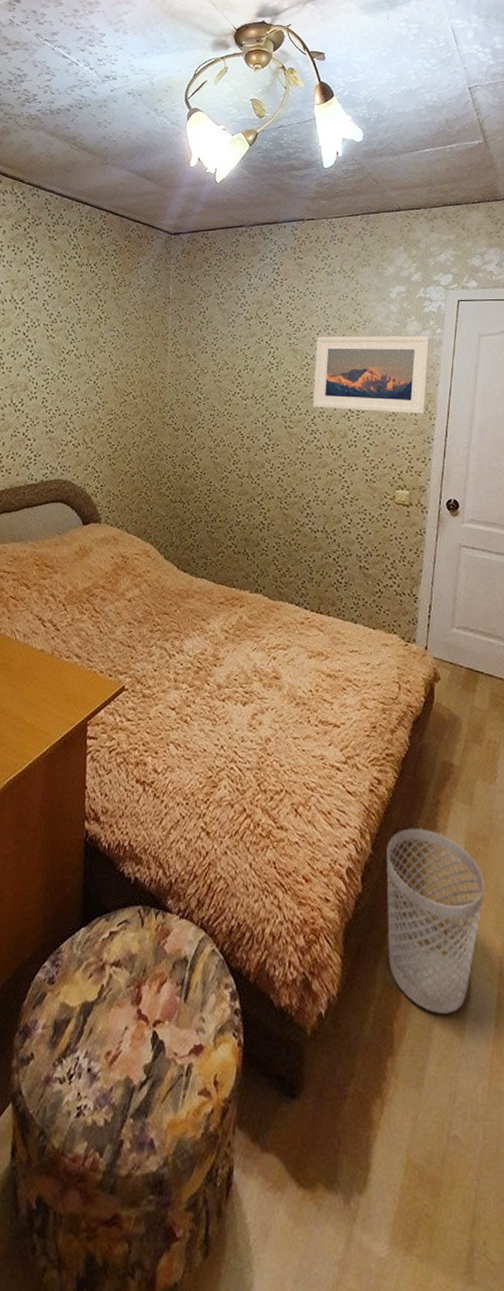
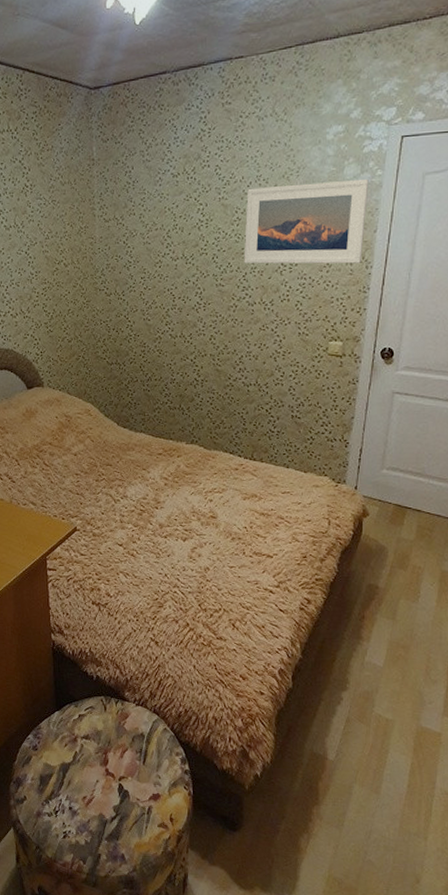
wastebasket: present [386,828,485,1014] -> none [314,638,403,777]

